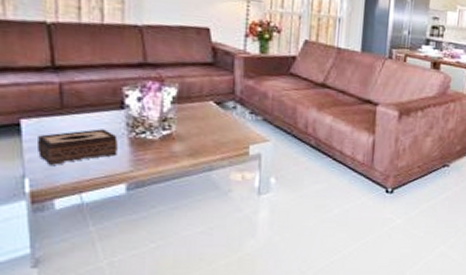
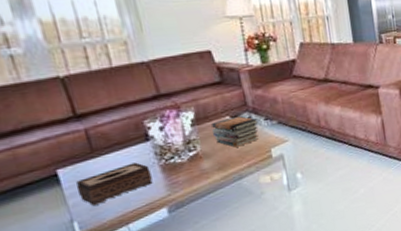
book stack: none [191,102,243,136] -> present [211,116,259,148]

